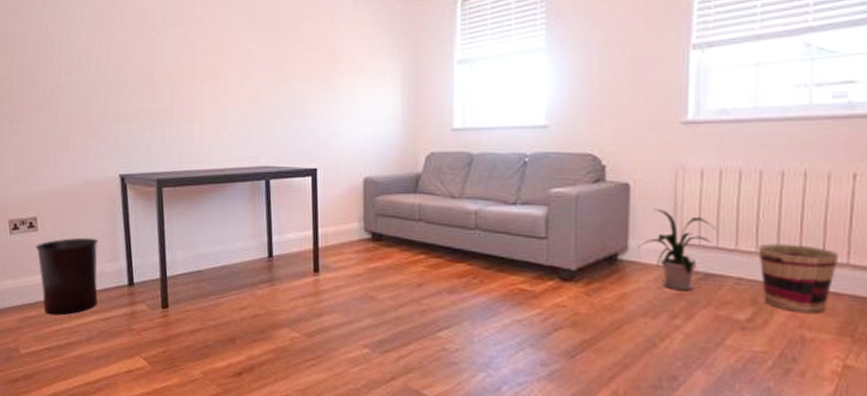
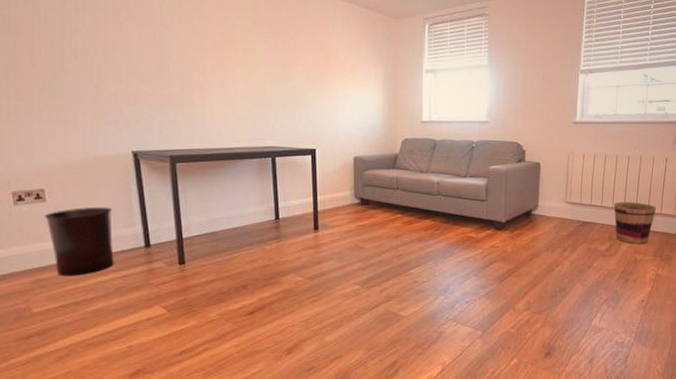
house plant: present [637,208,717,291] -> none [544,180,591,234]

